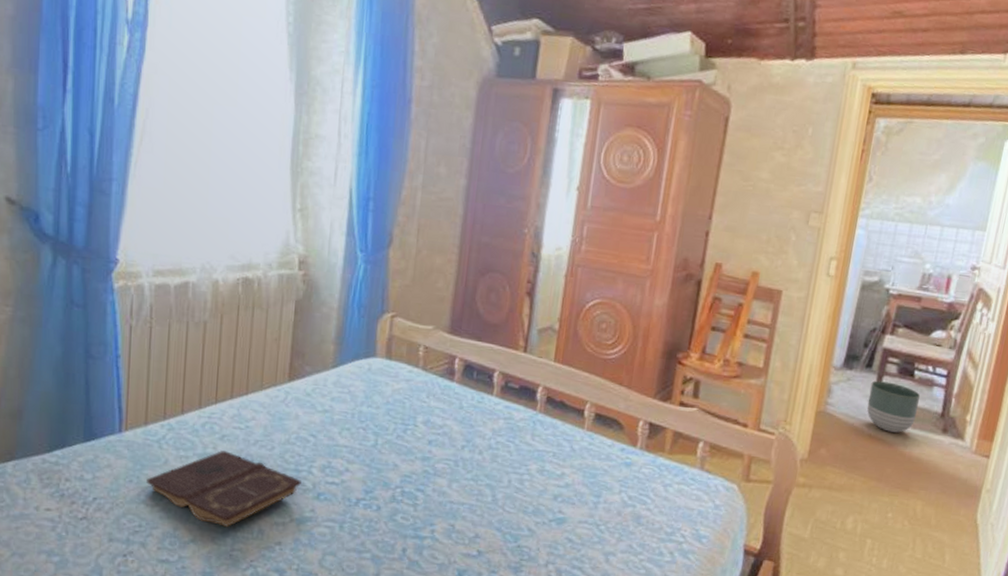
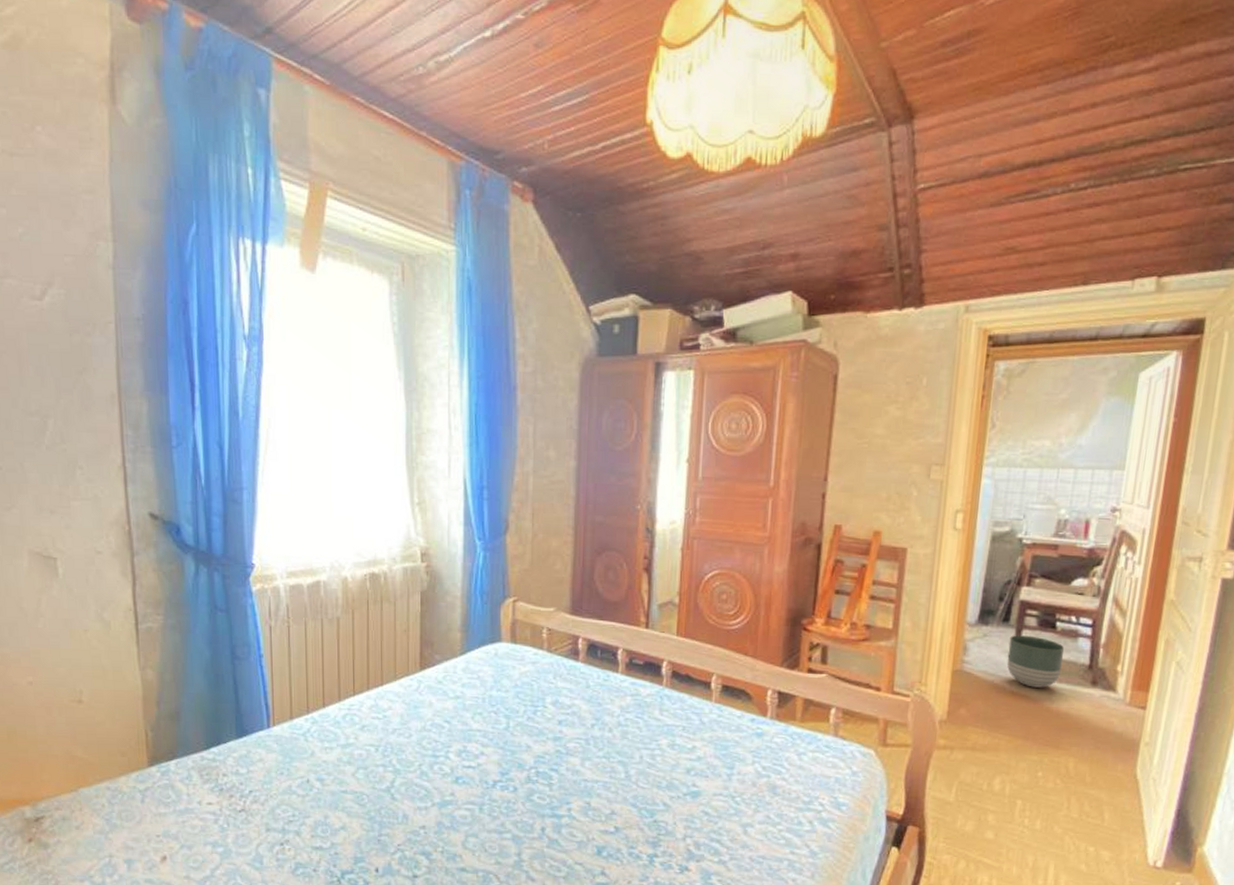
book: present [146,451,301,528] -> none [296,740,440,814]

